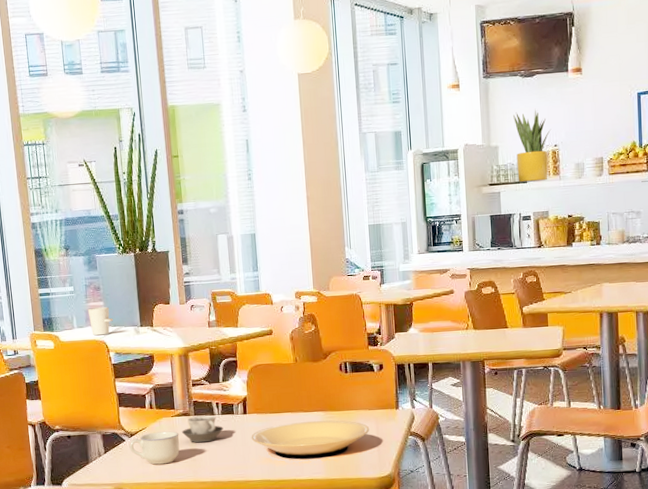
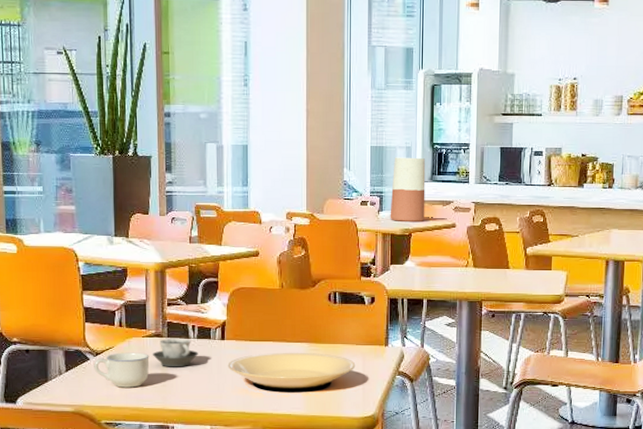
cup: present [87,307,113,336] -> none [57,212,85,243]
vase: none [391,231,424,293] -> present [390,157,426,222]
planter: present [513,108,552,183] -> none [532,37,572,115]

